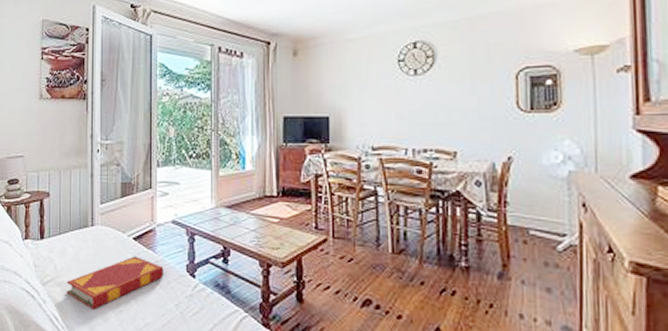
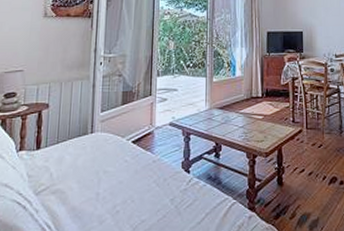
hardback book: present [66,256,164,310] -> none [61,158,161,214]

